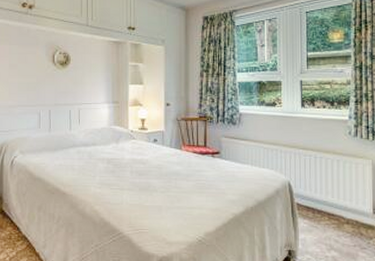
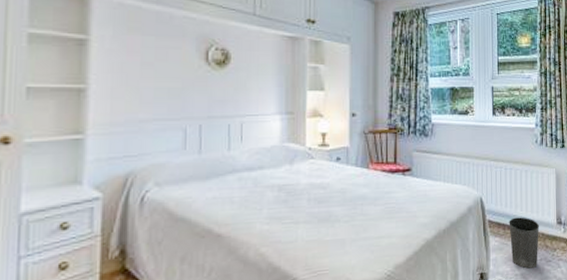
waste basket: none [319,203,353,254] -> present [509,217,539,269]

